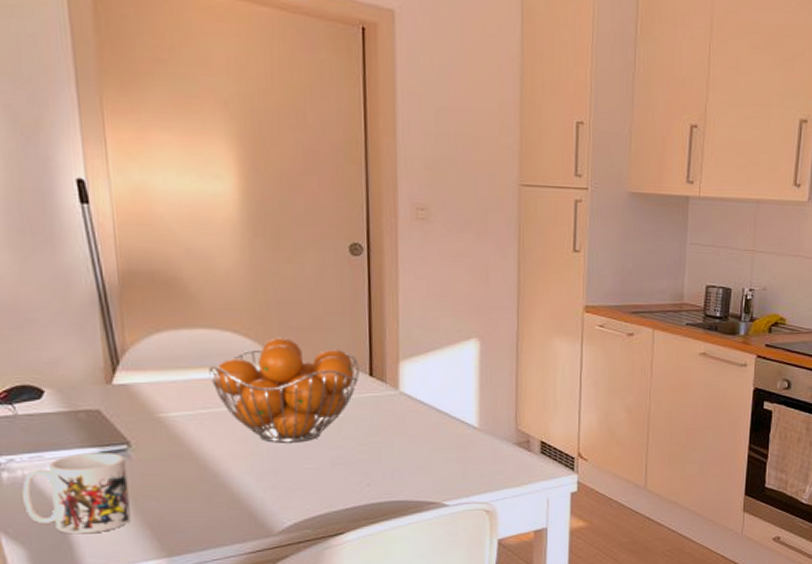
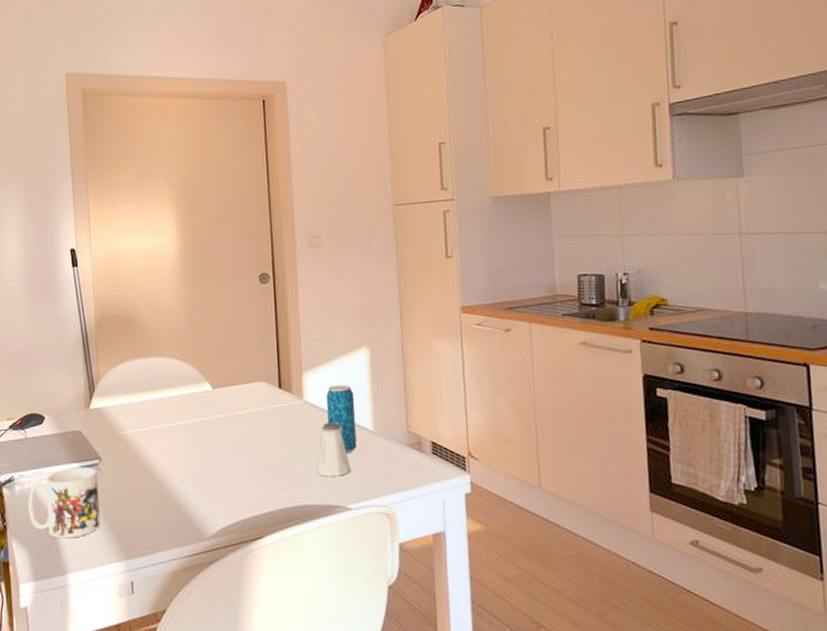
fruit basket: present [209,337,360,443] -> none [157,359,271,454]
saltshaker: none [411,415,450,473] -> present [317,421,351,477]
beverage can: none [426,376,460,450] -> present [326,384,357,454]

